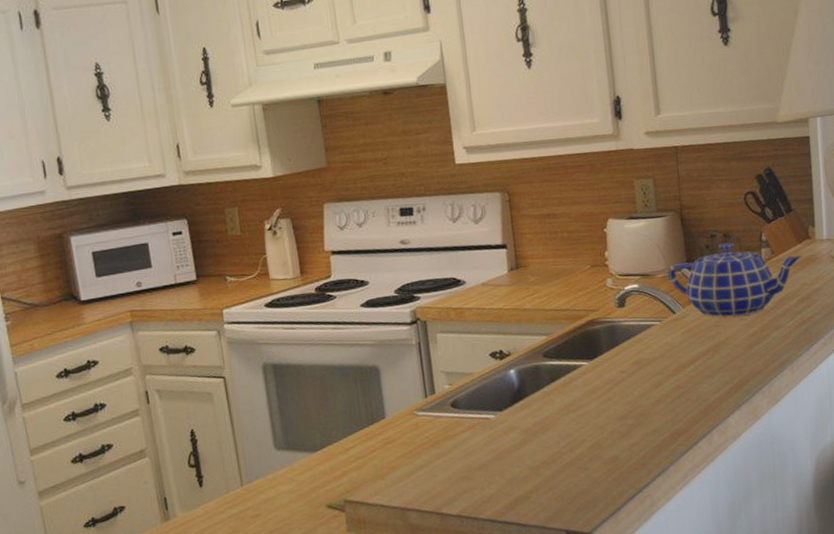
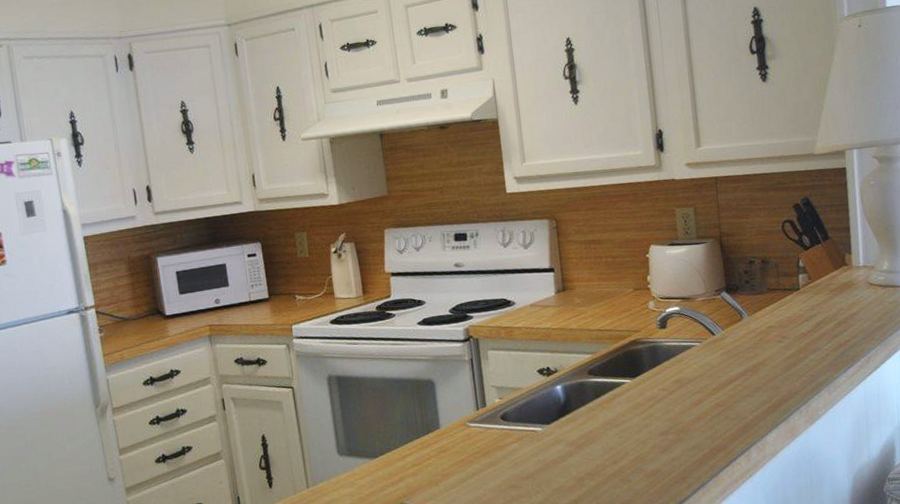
teapot: present [668,242,802,317] -> none [707,268,839,339]

